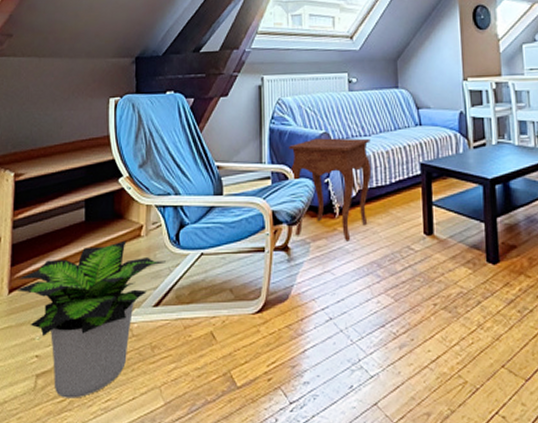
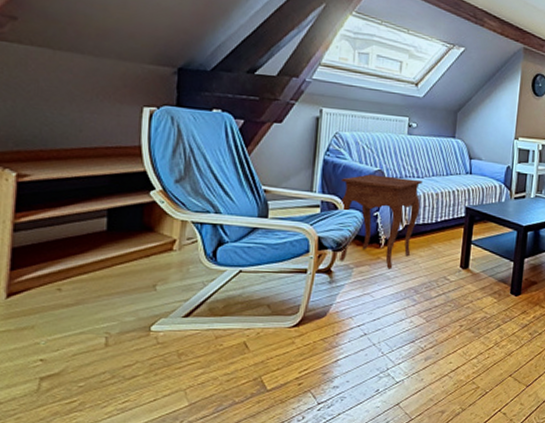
potted plant: present [15,240,166,399] -> none [15,253,200,400]

